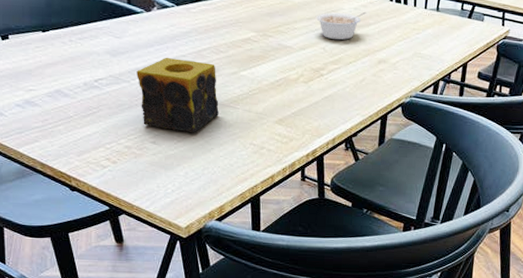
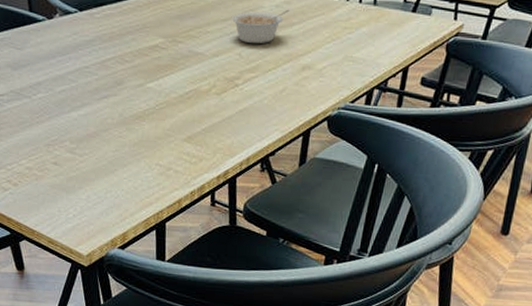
candle: present [136,57,219,132] -> none [38,69,123,152]

